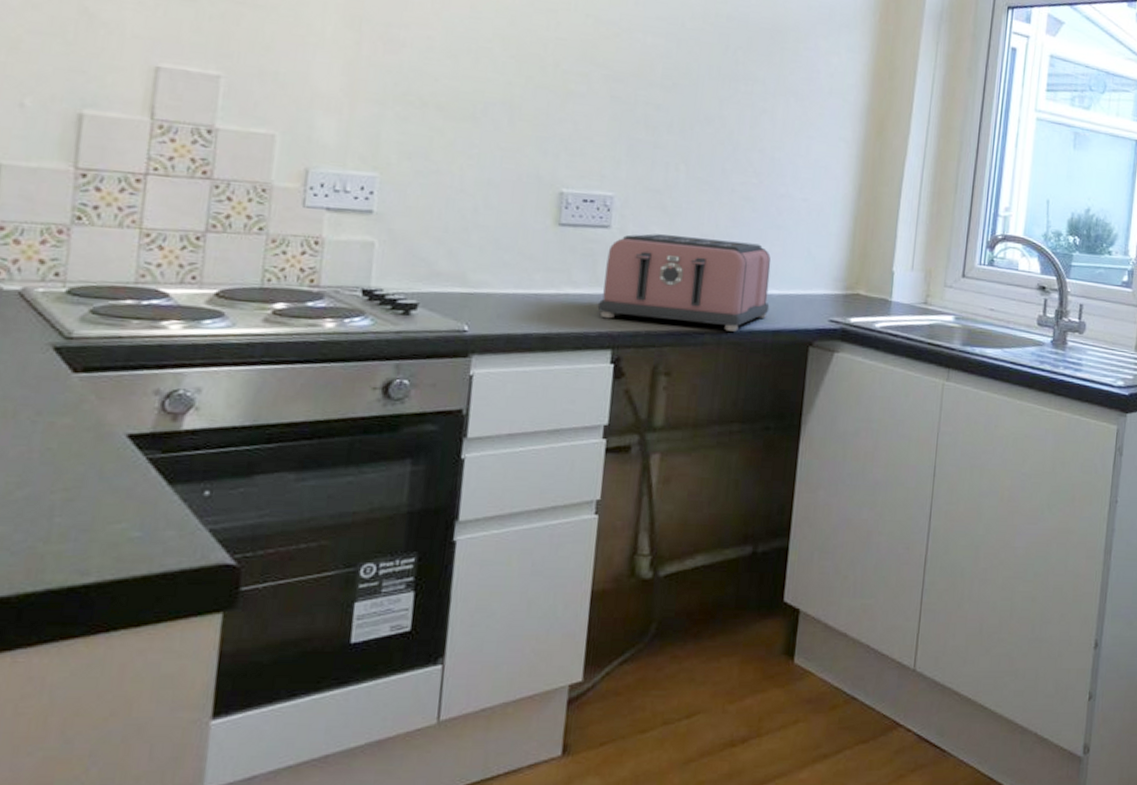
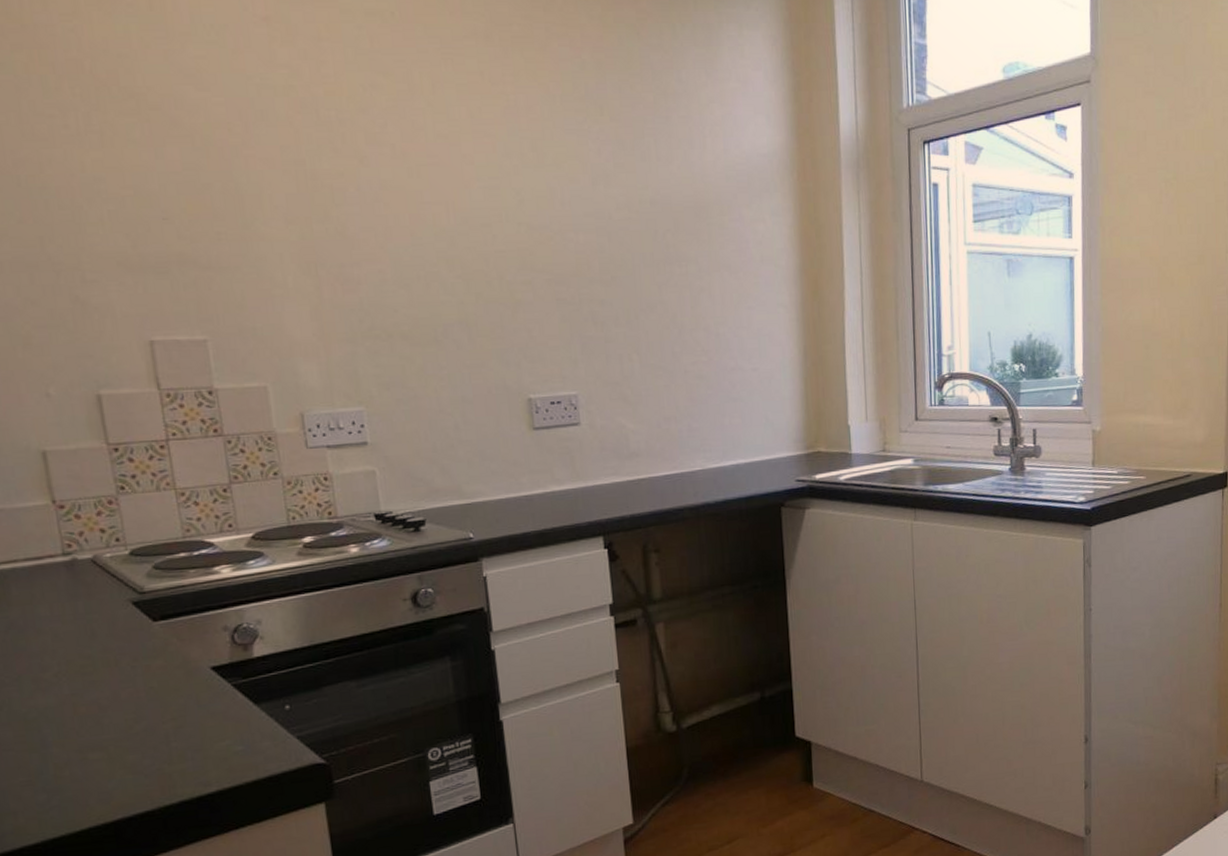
toaster: present [597,233,771,332] -> none [582,418,739,509]

